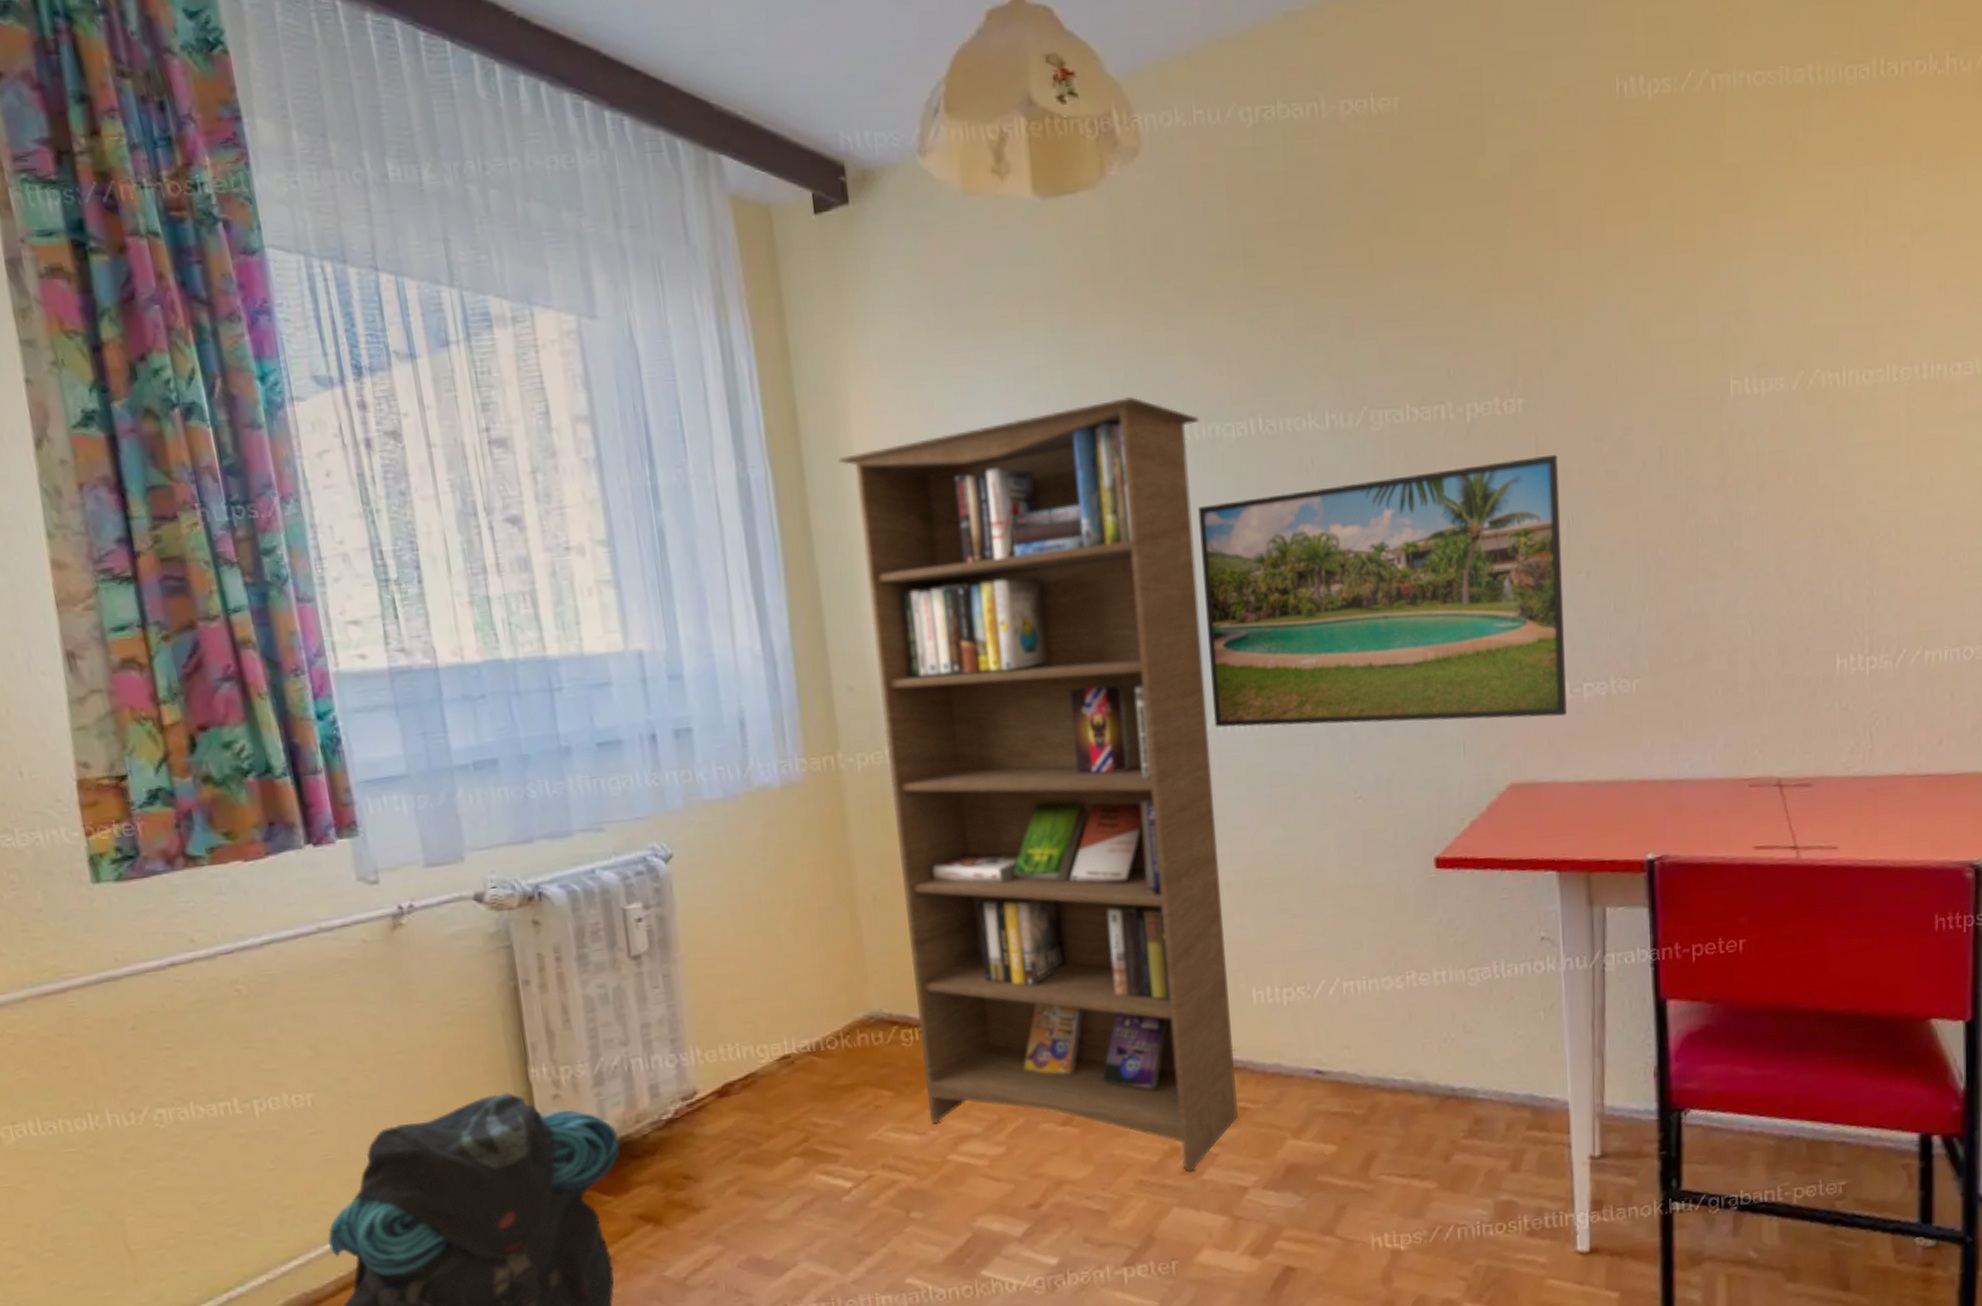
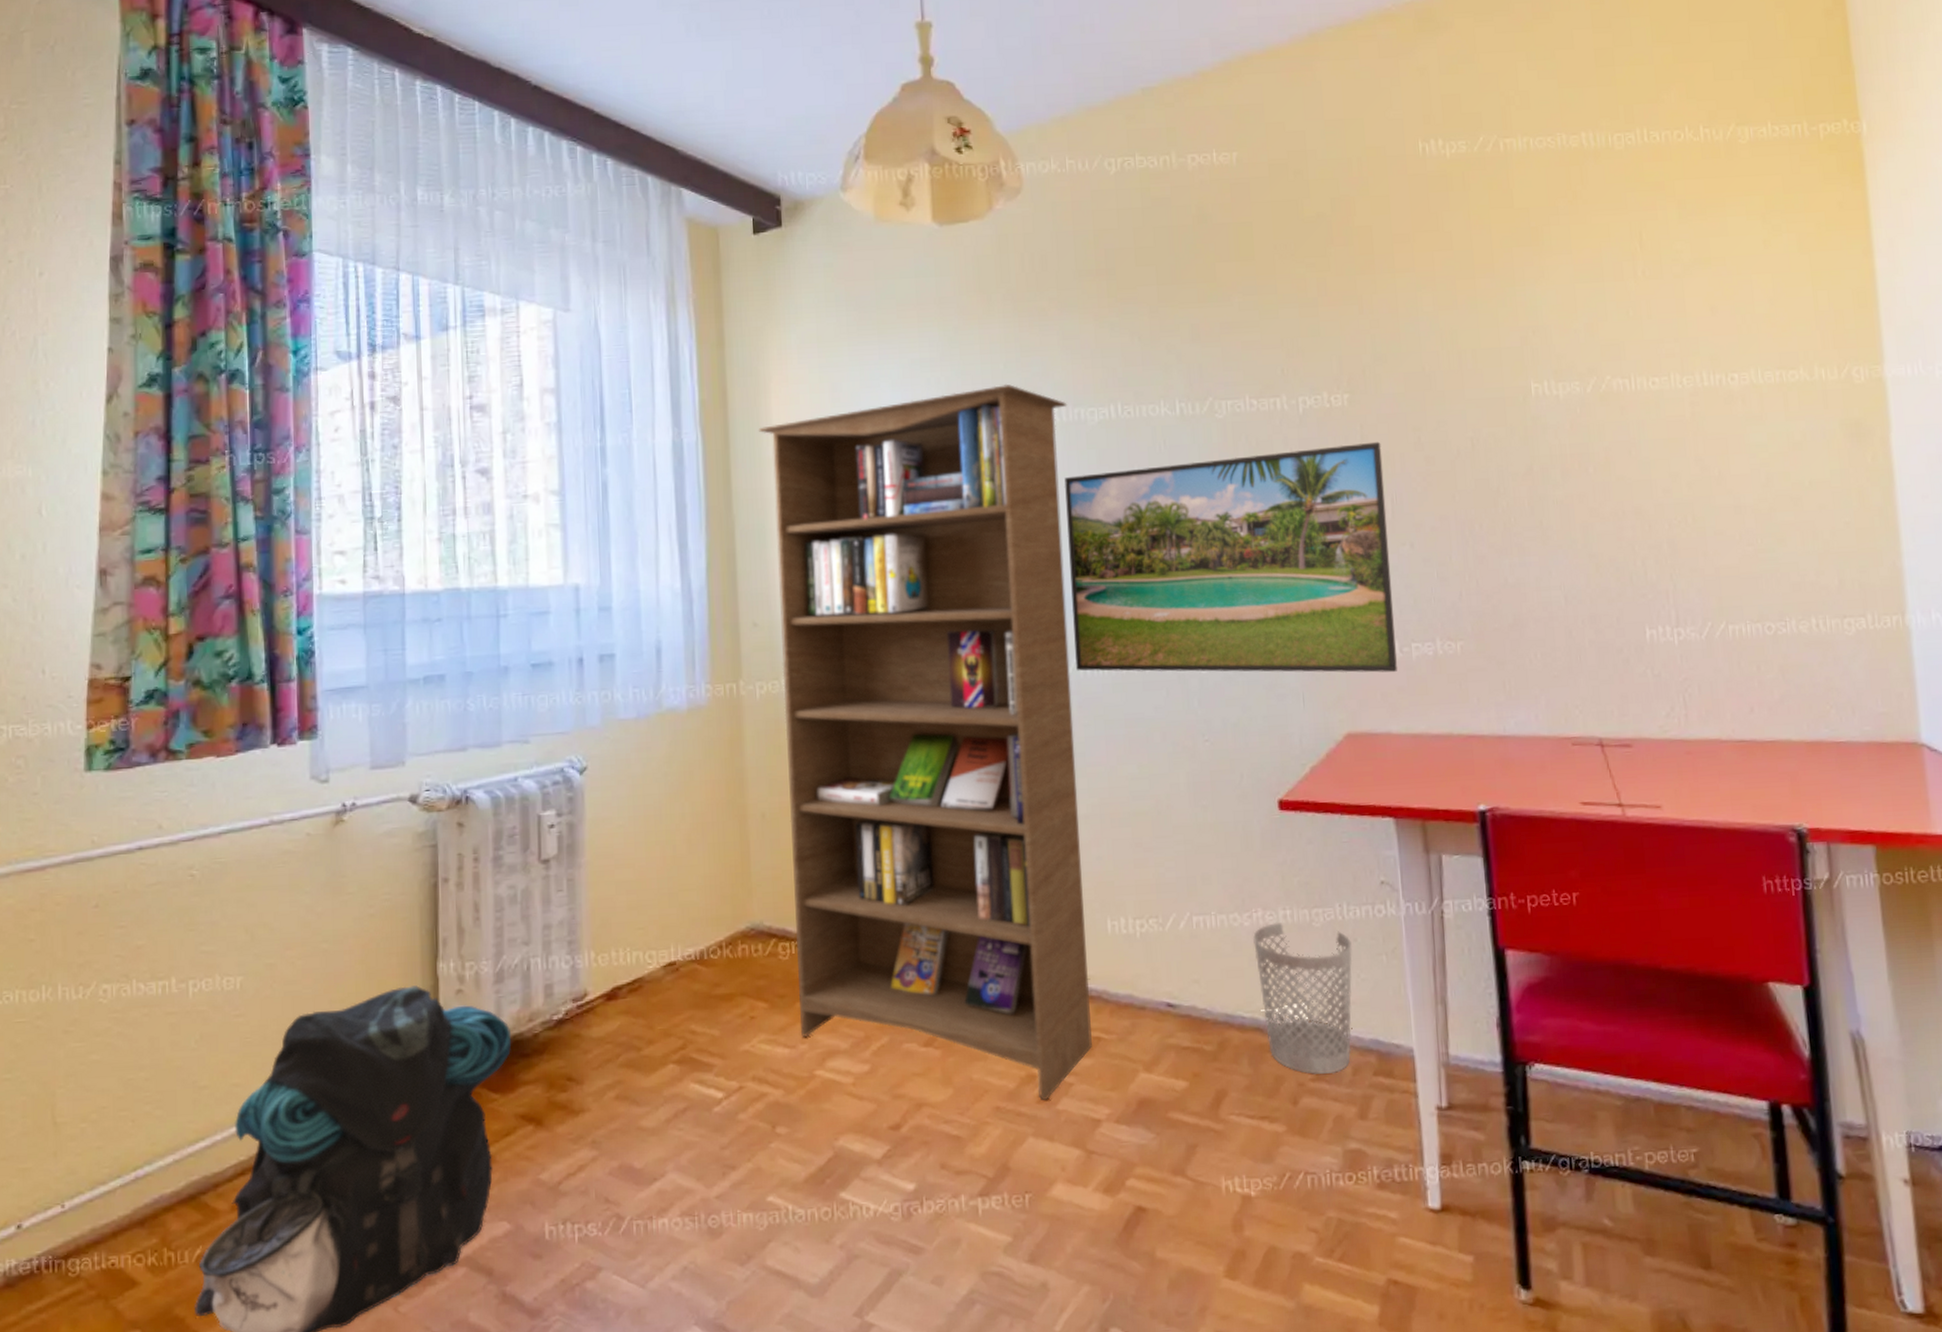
wastebasket: none [1405,983,1510,1132] -> present [1252,922,1353,1074]

